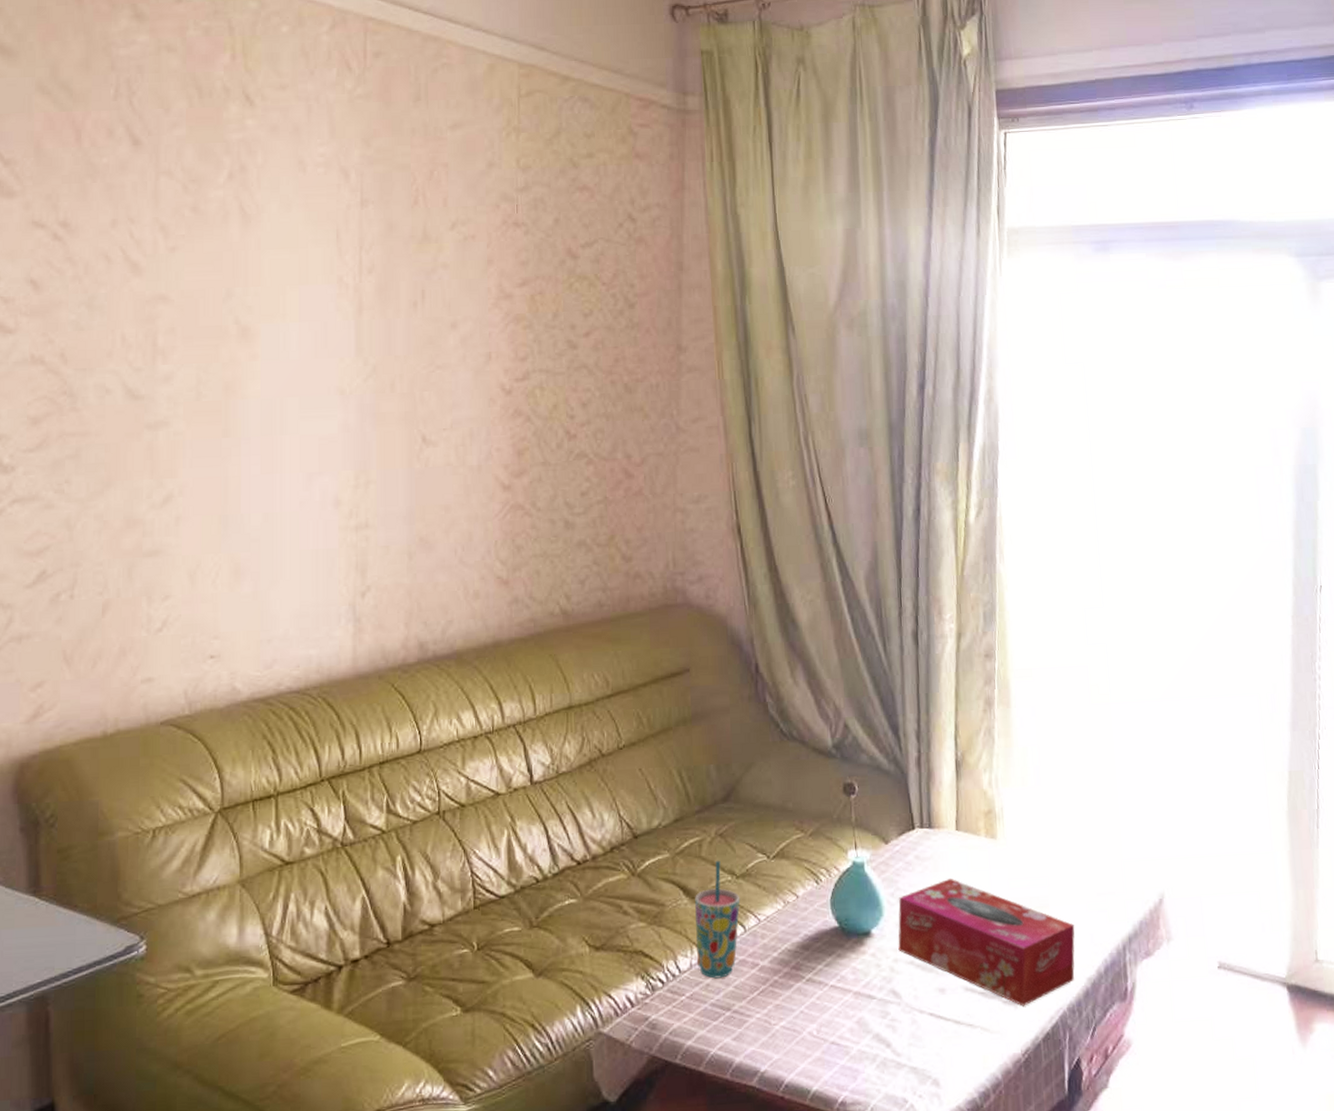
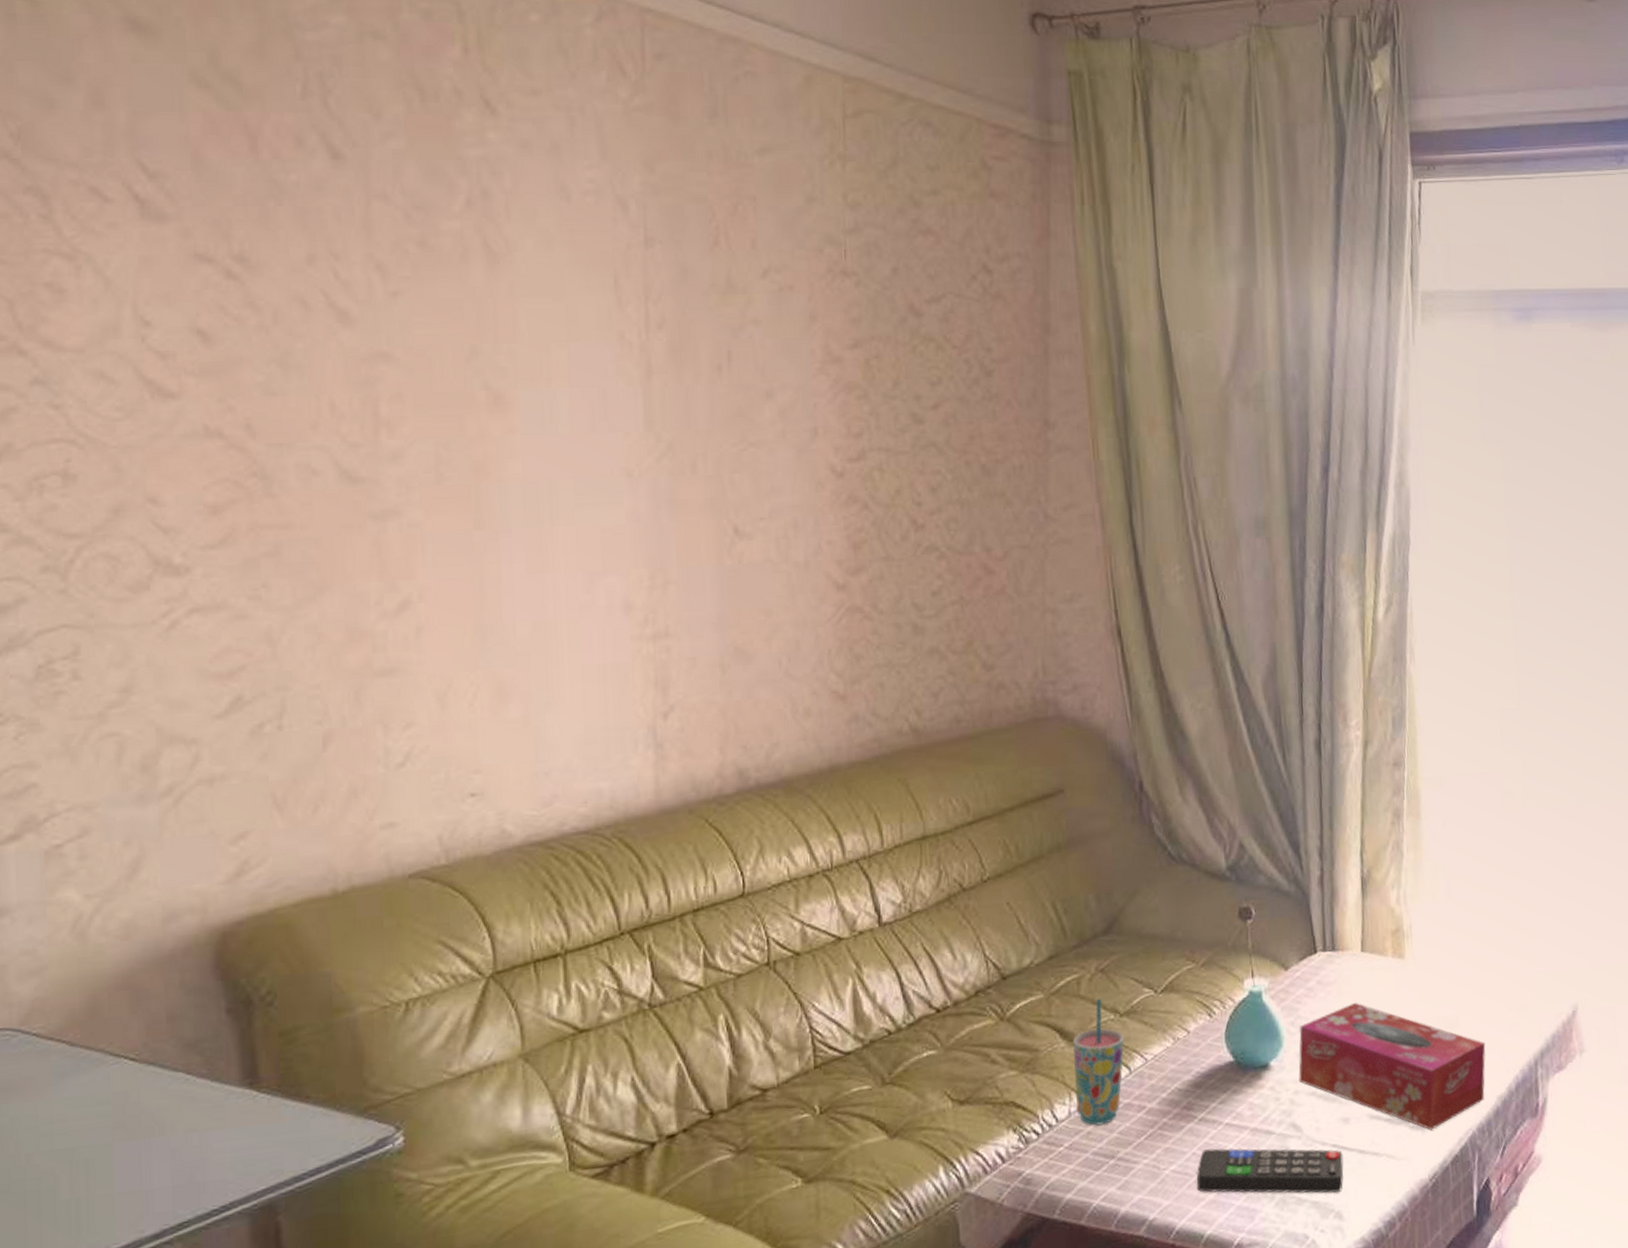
remote control: none [804,1008,940,1060] -> present [1196,1148,1344,1194]

